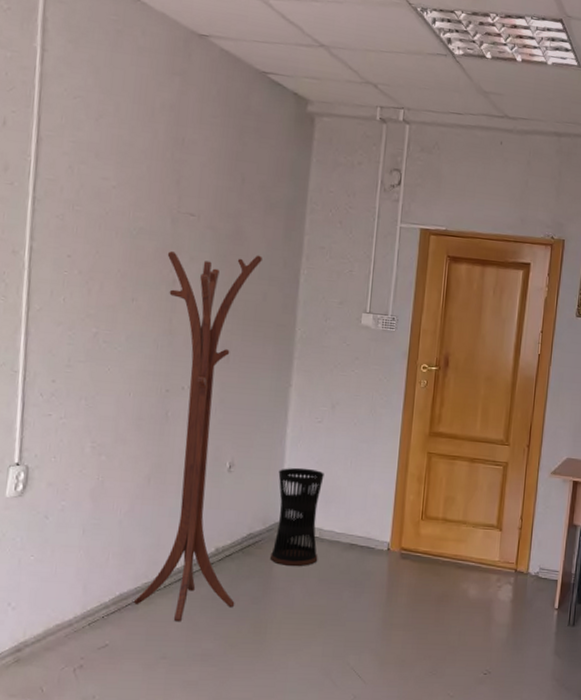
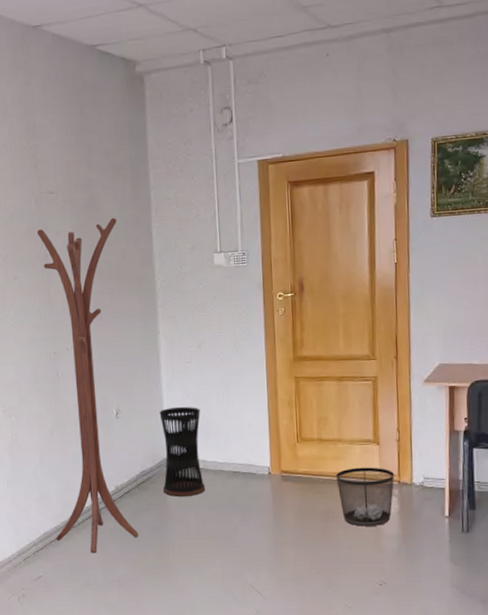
waste bin: none [455,551,513,613] -> present [335,467,395,526]

